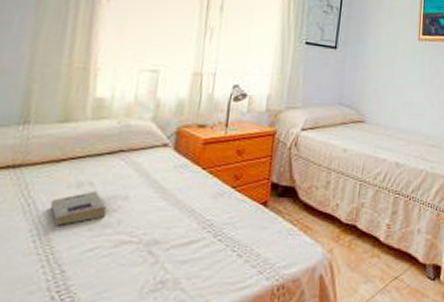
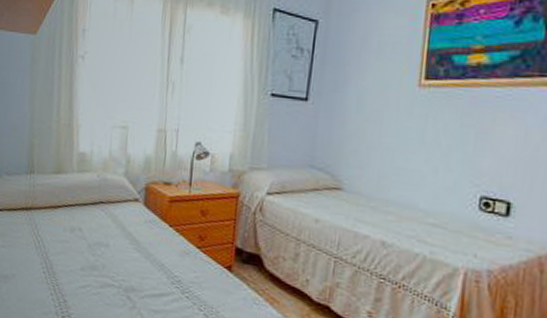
book: present [50,190,107,225] -> none [53,236,93,263]

